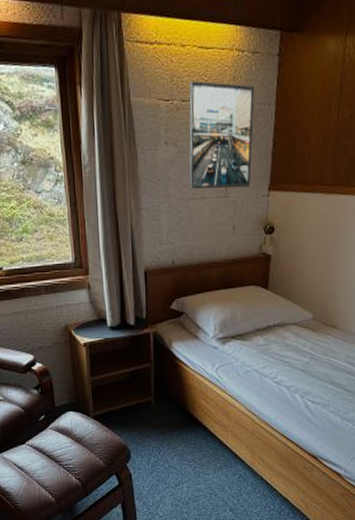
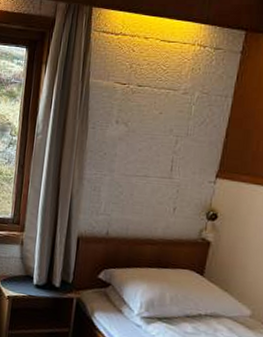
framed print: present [189,80,254,189] -> none [134,68,212,172]

